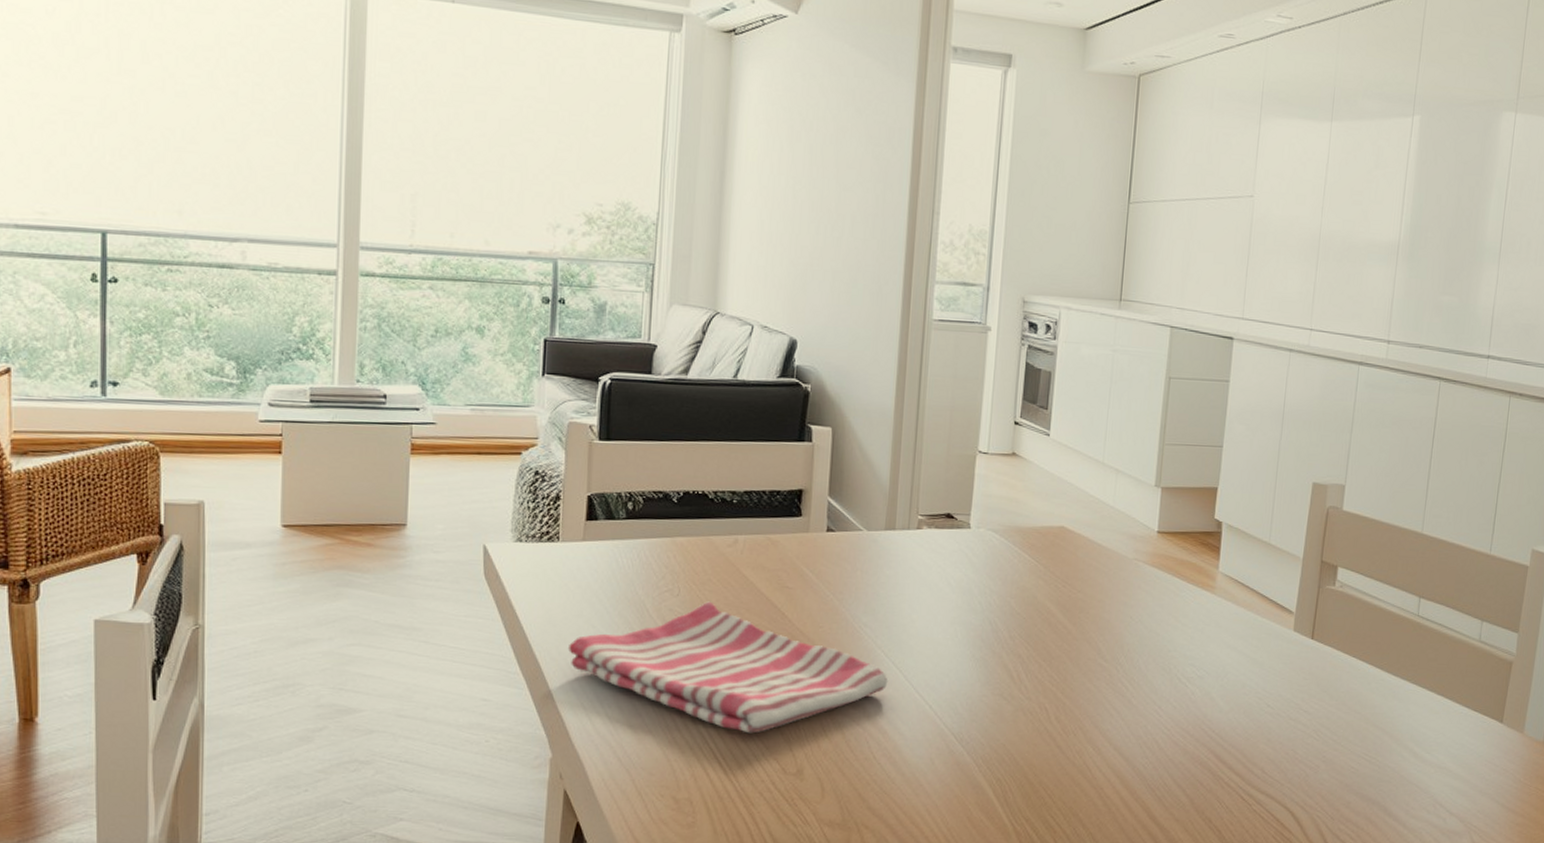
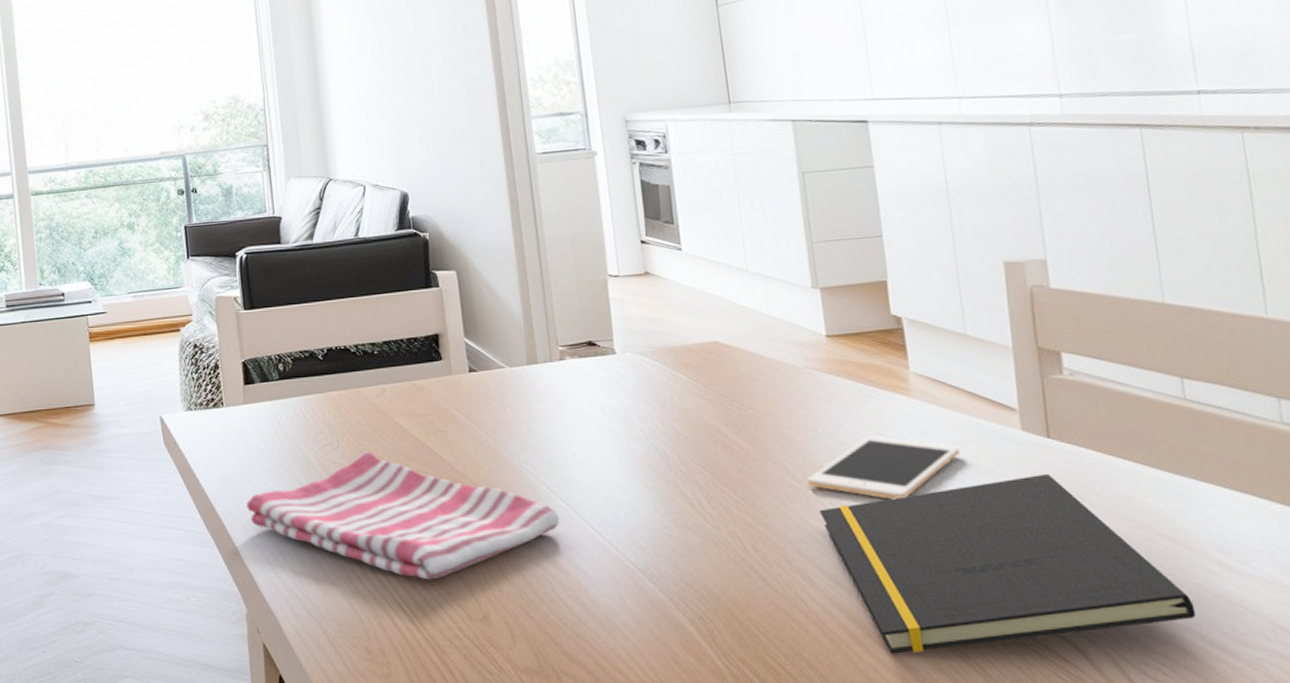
cell phone: none [1115,626,1242,683] -> present [808,436,960,500]
notepad: none [1119,670,1385,817] -> present [820,474,1196,654]

